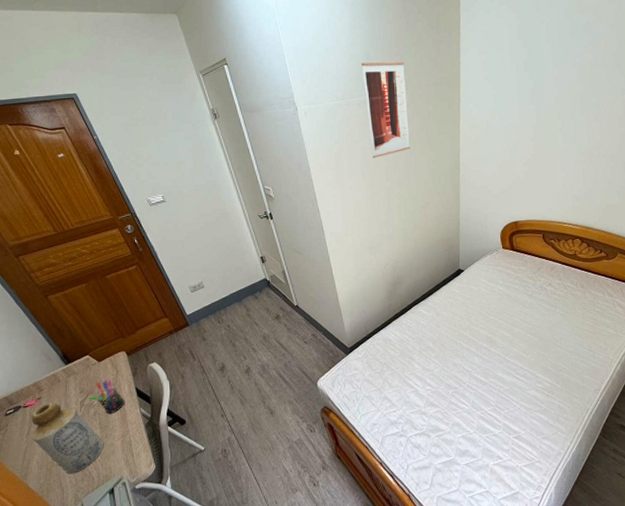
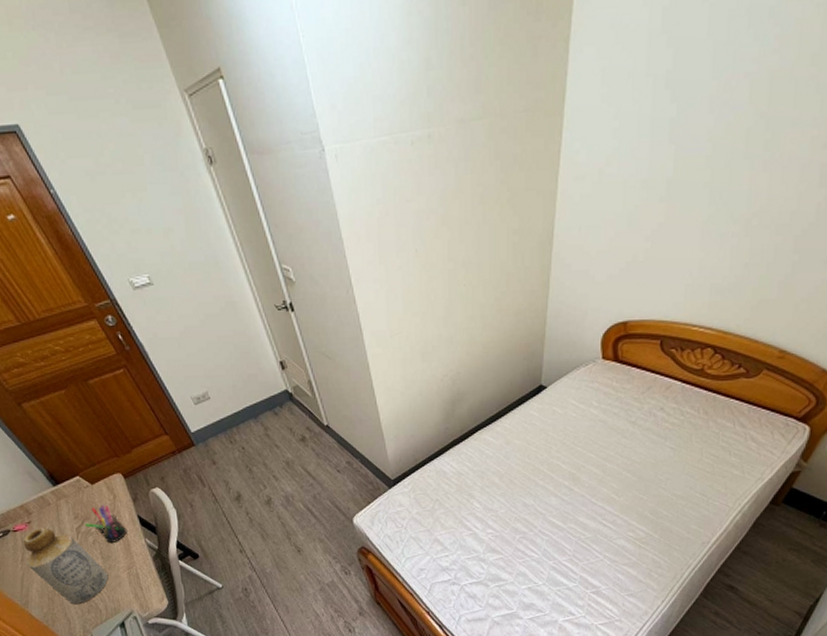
wall art: present [361,62,410,158] -> none [418,72,484,226]

